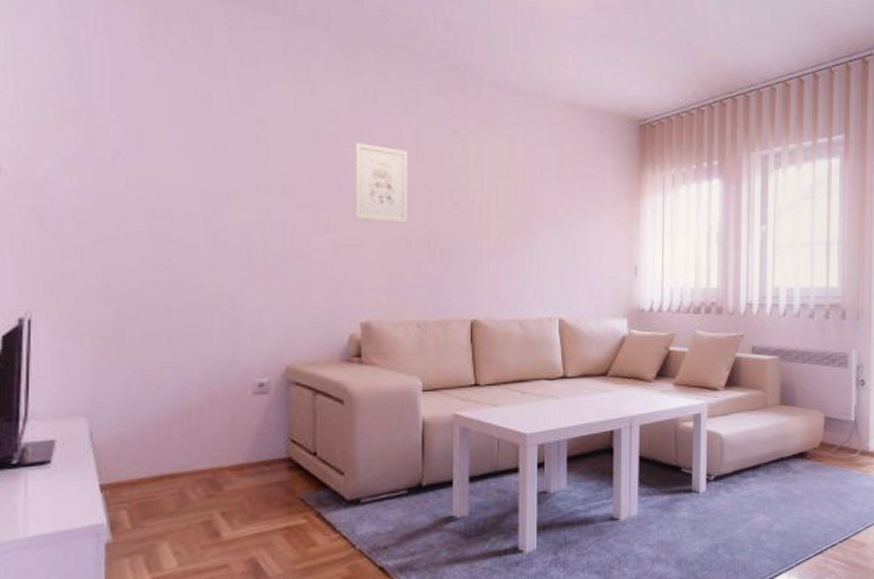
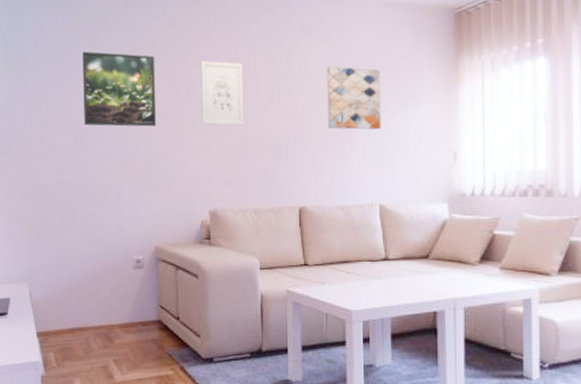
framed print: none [186,111,293,217] -> present [82,51,157,127]
wall art: none [506,165,564,238] -> present [327,66,382,130]

